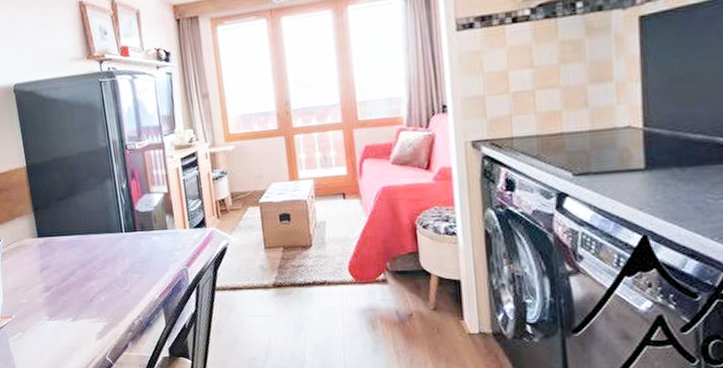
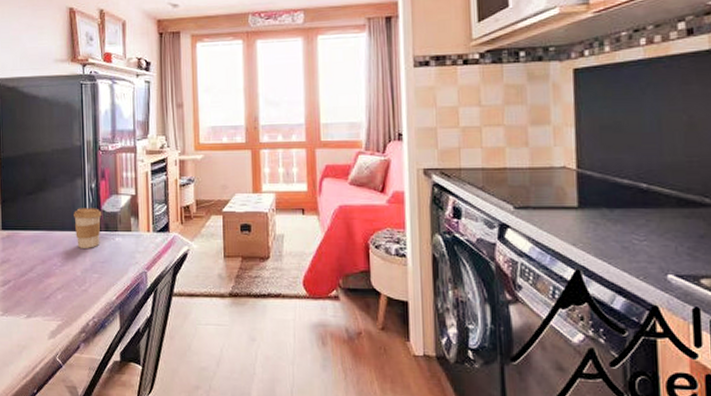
coffee cup: none [107,208,137,250] -> present [74,208,102,248]

